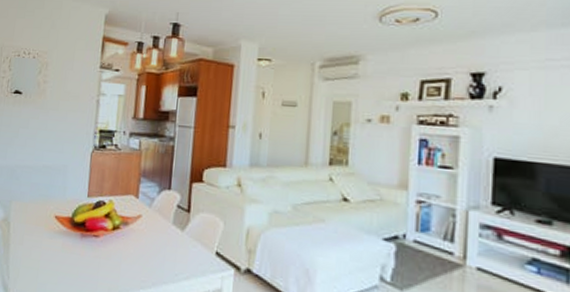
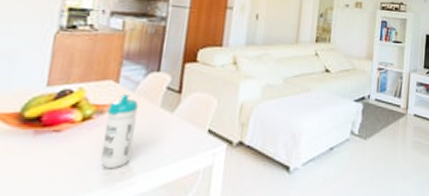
water bottle: none [127,209,154,276] -> present [100,94,138,168]

